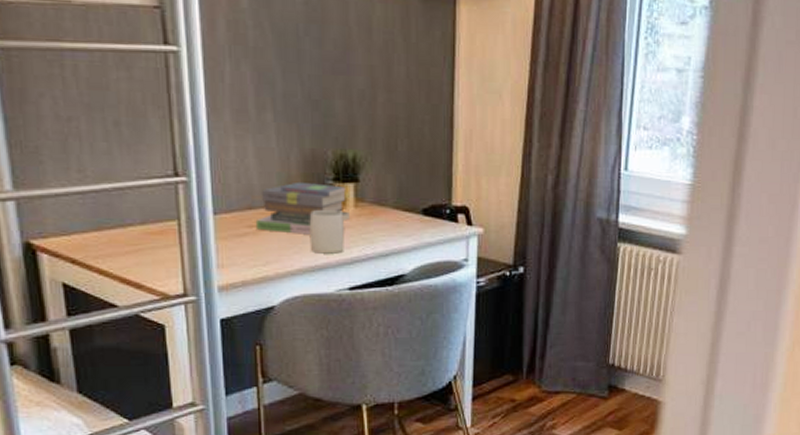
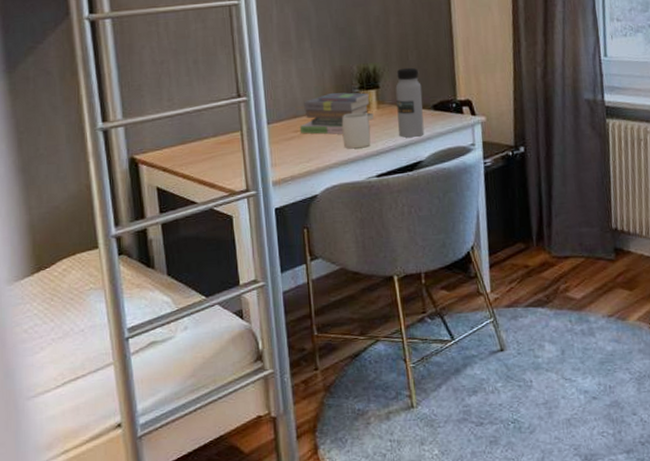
water bottle: none [378,159,411,245] -> present [395,67,425,138]

